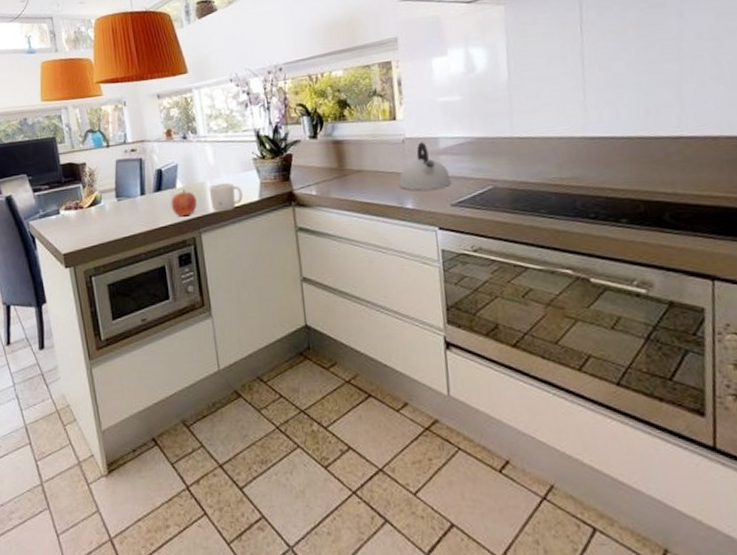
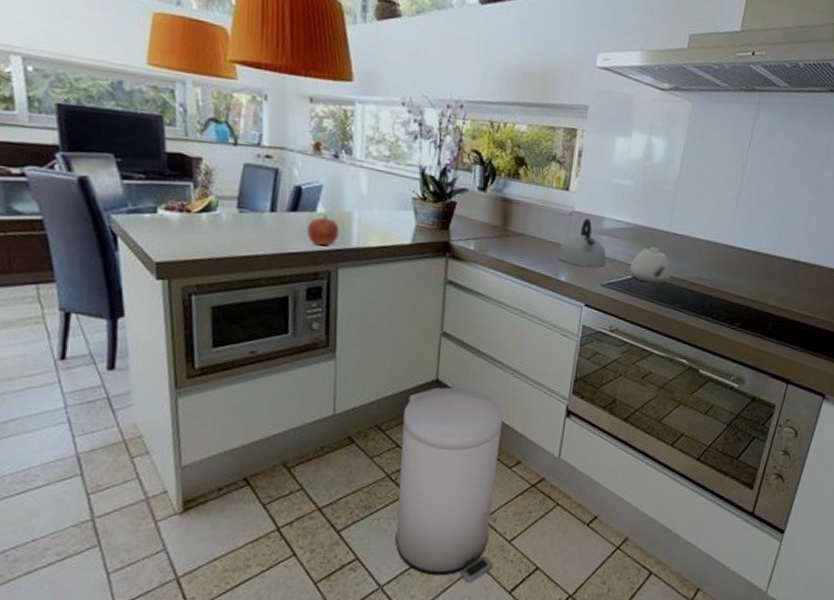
mug: present [209,183,243,212] -> none [355,217,394,250]
pedal bin: none [281,330,402,544] -> present [395,387,503,584]
teapot: none [477,155,527,194] -> present [629,246,671,284]

